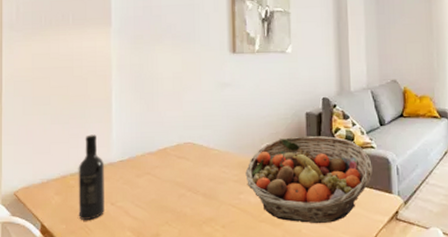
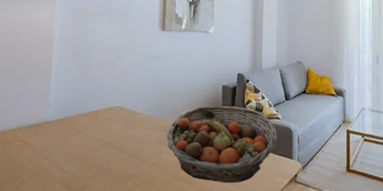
wine bottle: present [78,134,104,221] -> none [14,95,41,173]

